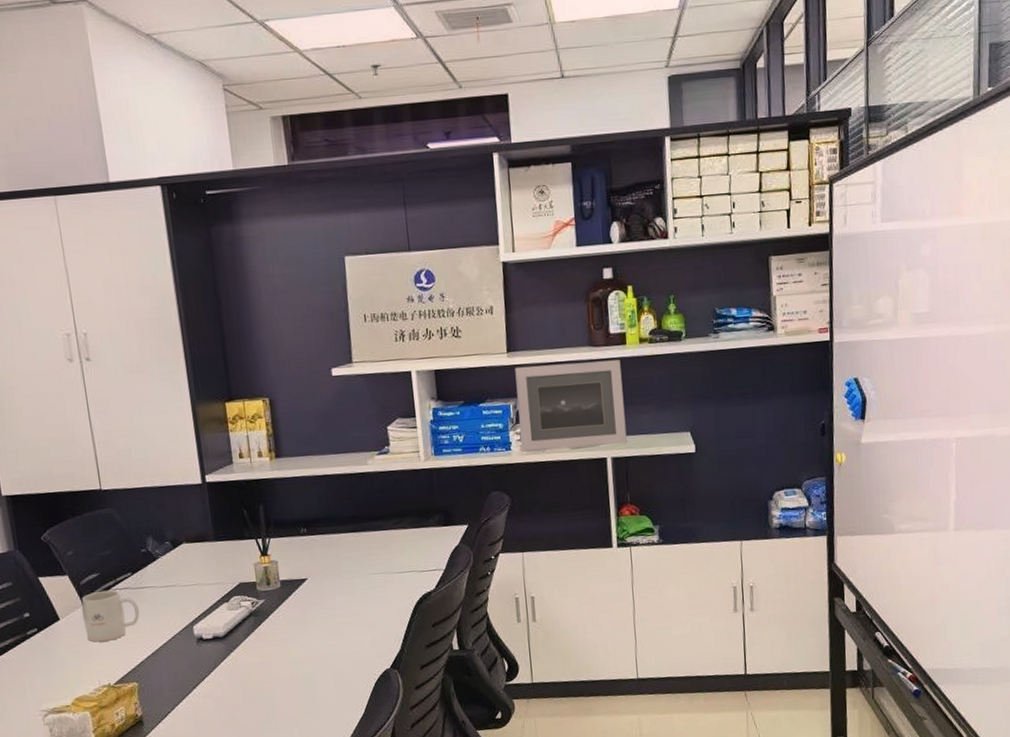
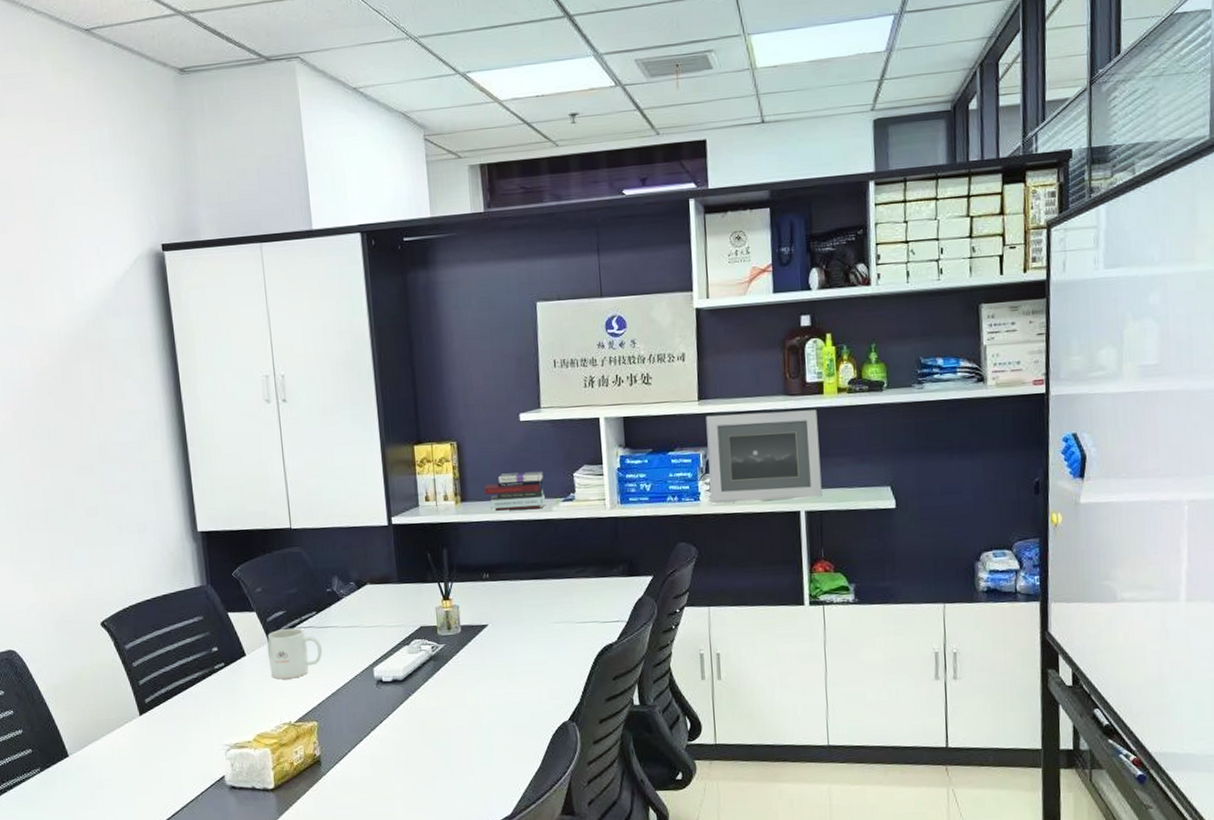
books: none [298,425,362,466] -> present [484,471,547,511]

